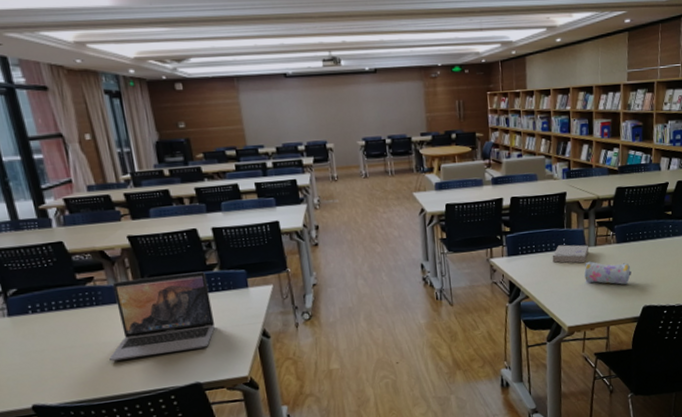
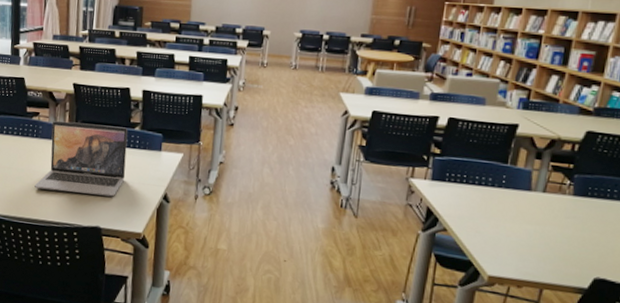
book: present [552,244,589,264] -> none [484,181,535,209]
pencil case: present [584,261,632,285] -> none [522,208,587,247]

